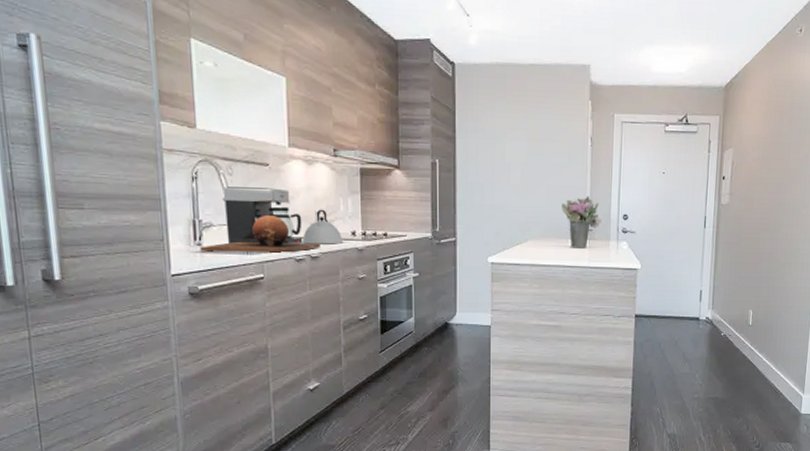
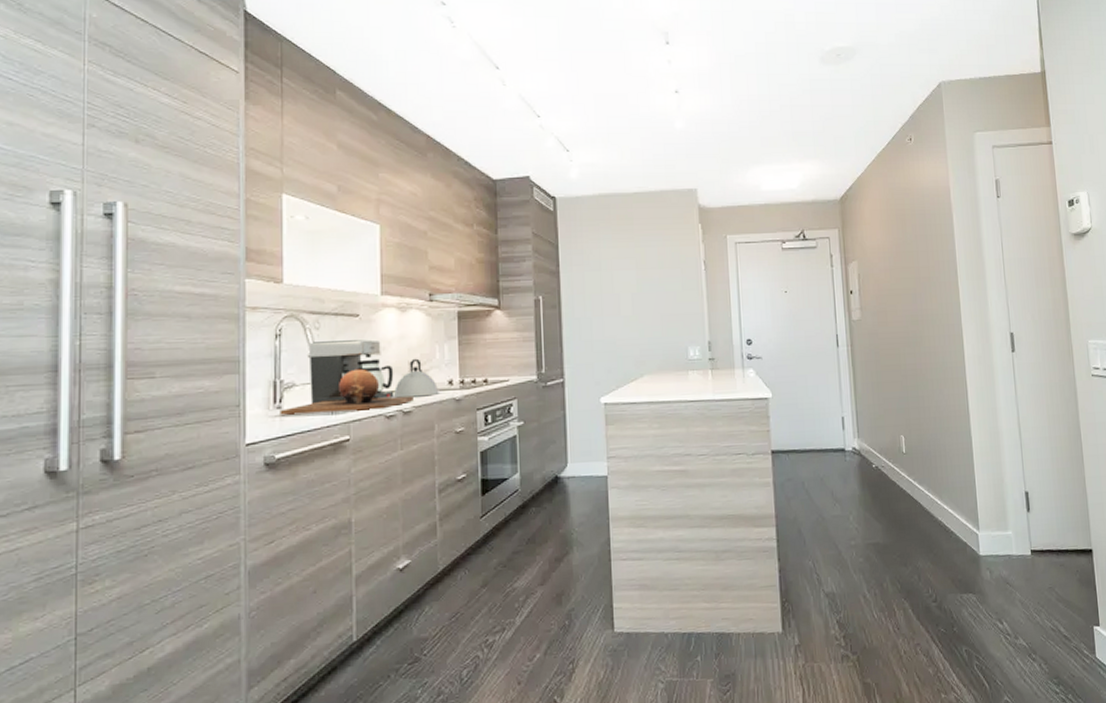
flower bouquet: present [562,196,602,249] -> none [678,322,724,381]

